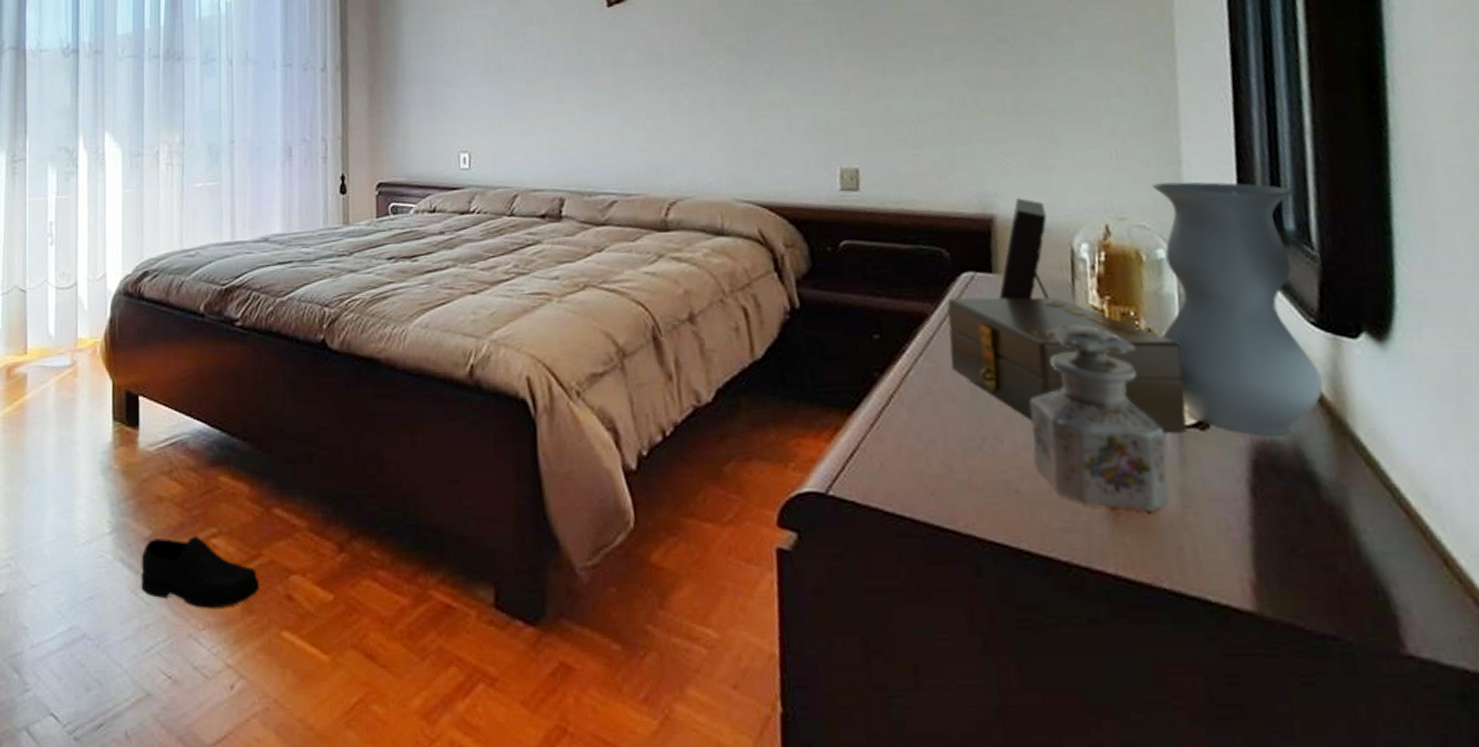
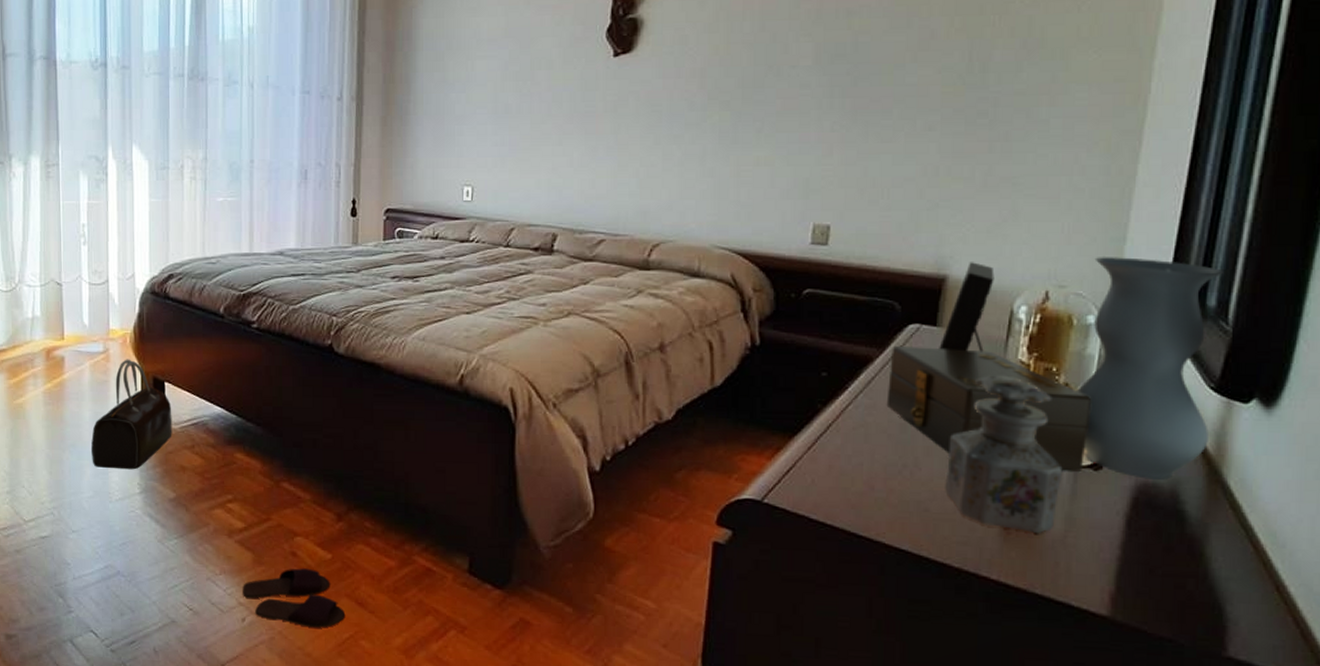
handbag: none [54,372,148,505] -> present [90,359,172,470]
shoe: present [141,536,260,607] -> none [166,500,269,558]
slippers: none [230,615,352,692] -> present [243,568,345,628]

